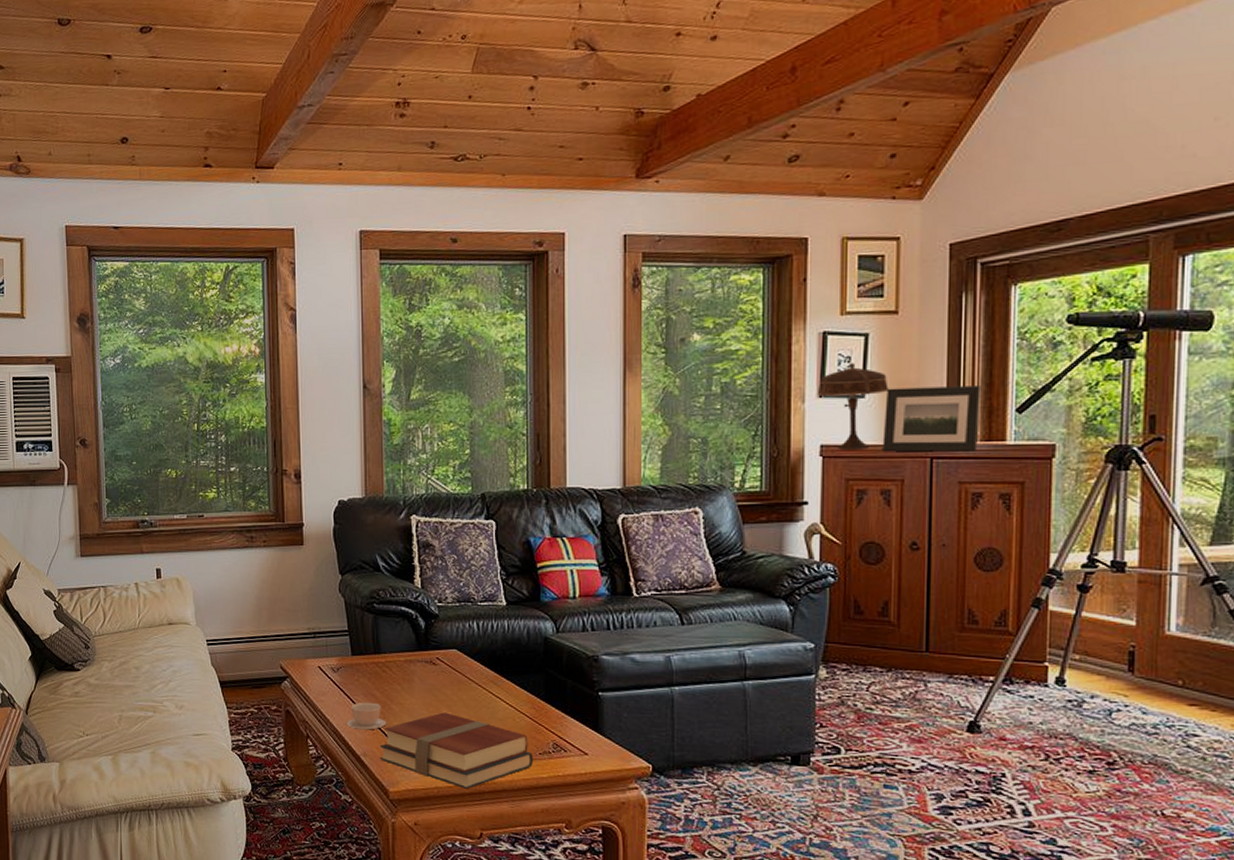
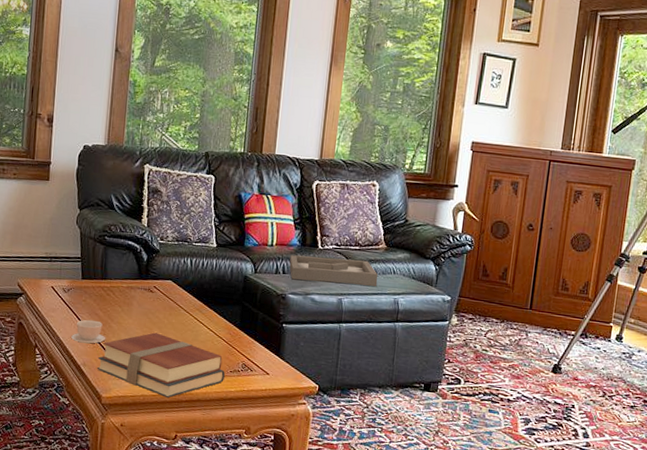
decorative tray: none [599,606,715,639] -> present [289,255,378,287]
table lamp: present [817,362,889,450] -> none [473,80,526,149]
picture frame: present [882,386,981,453] -> none [516,103,590,160]

